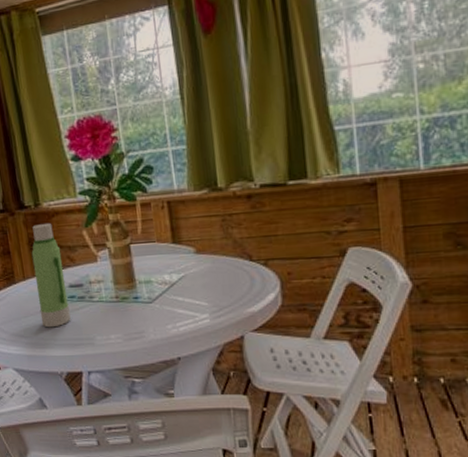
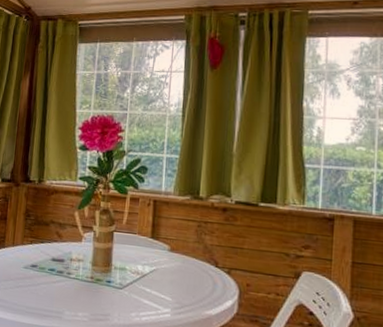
water bottle: present [31,223,71,328] -> none [19,198,52,296]

